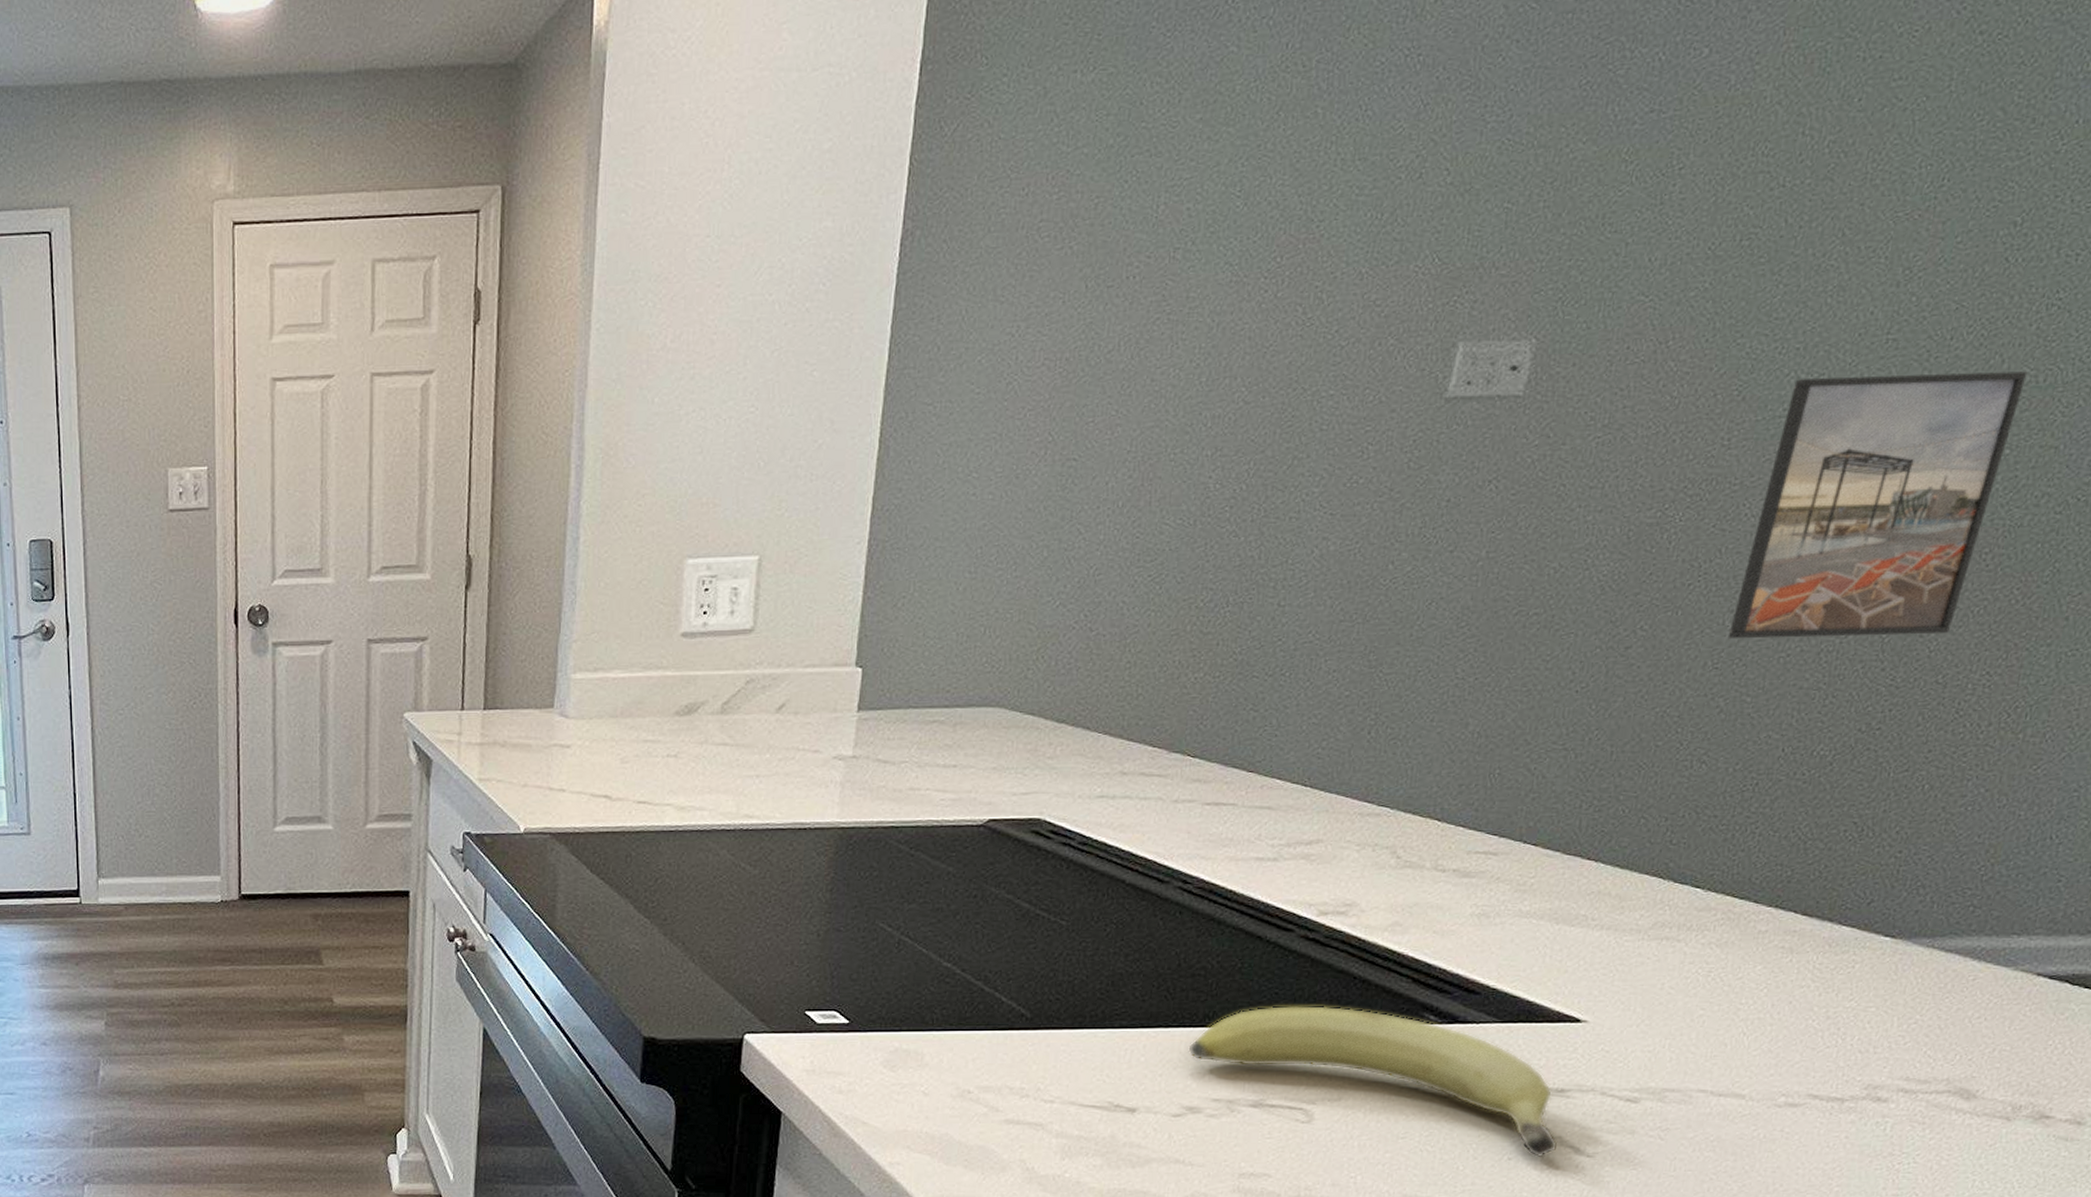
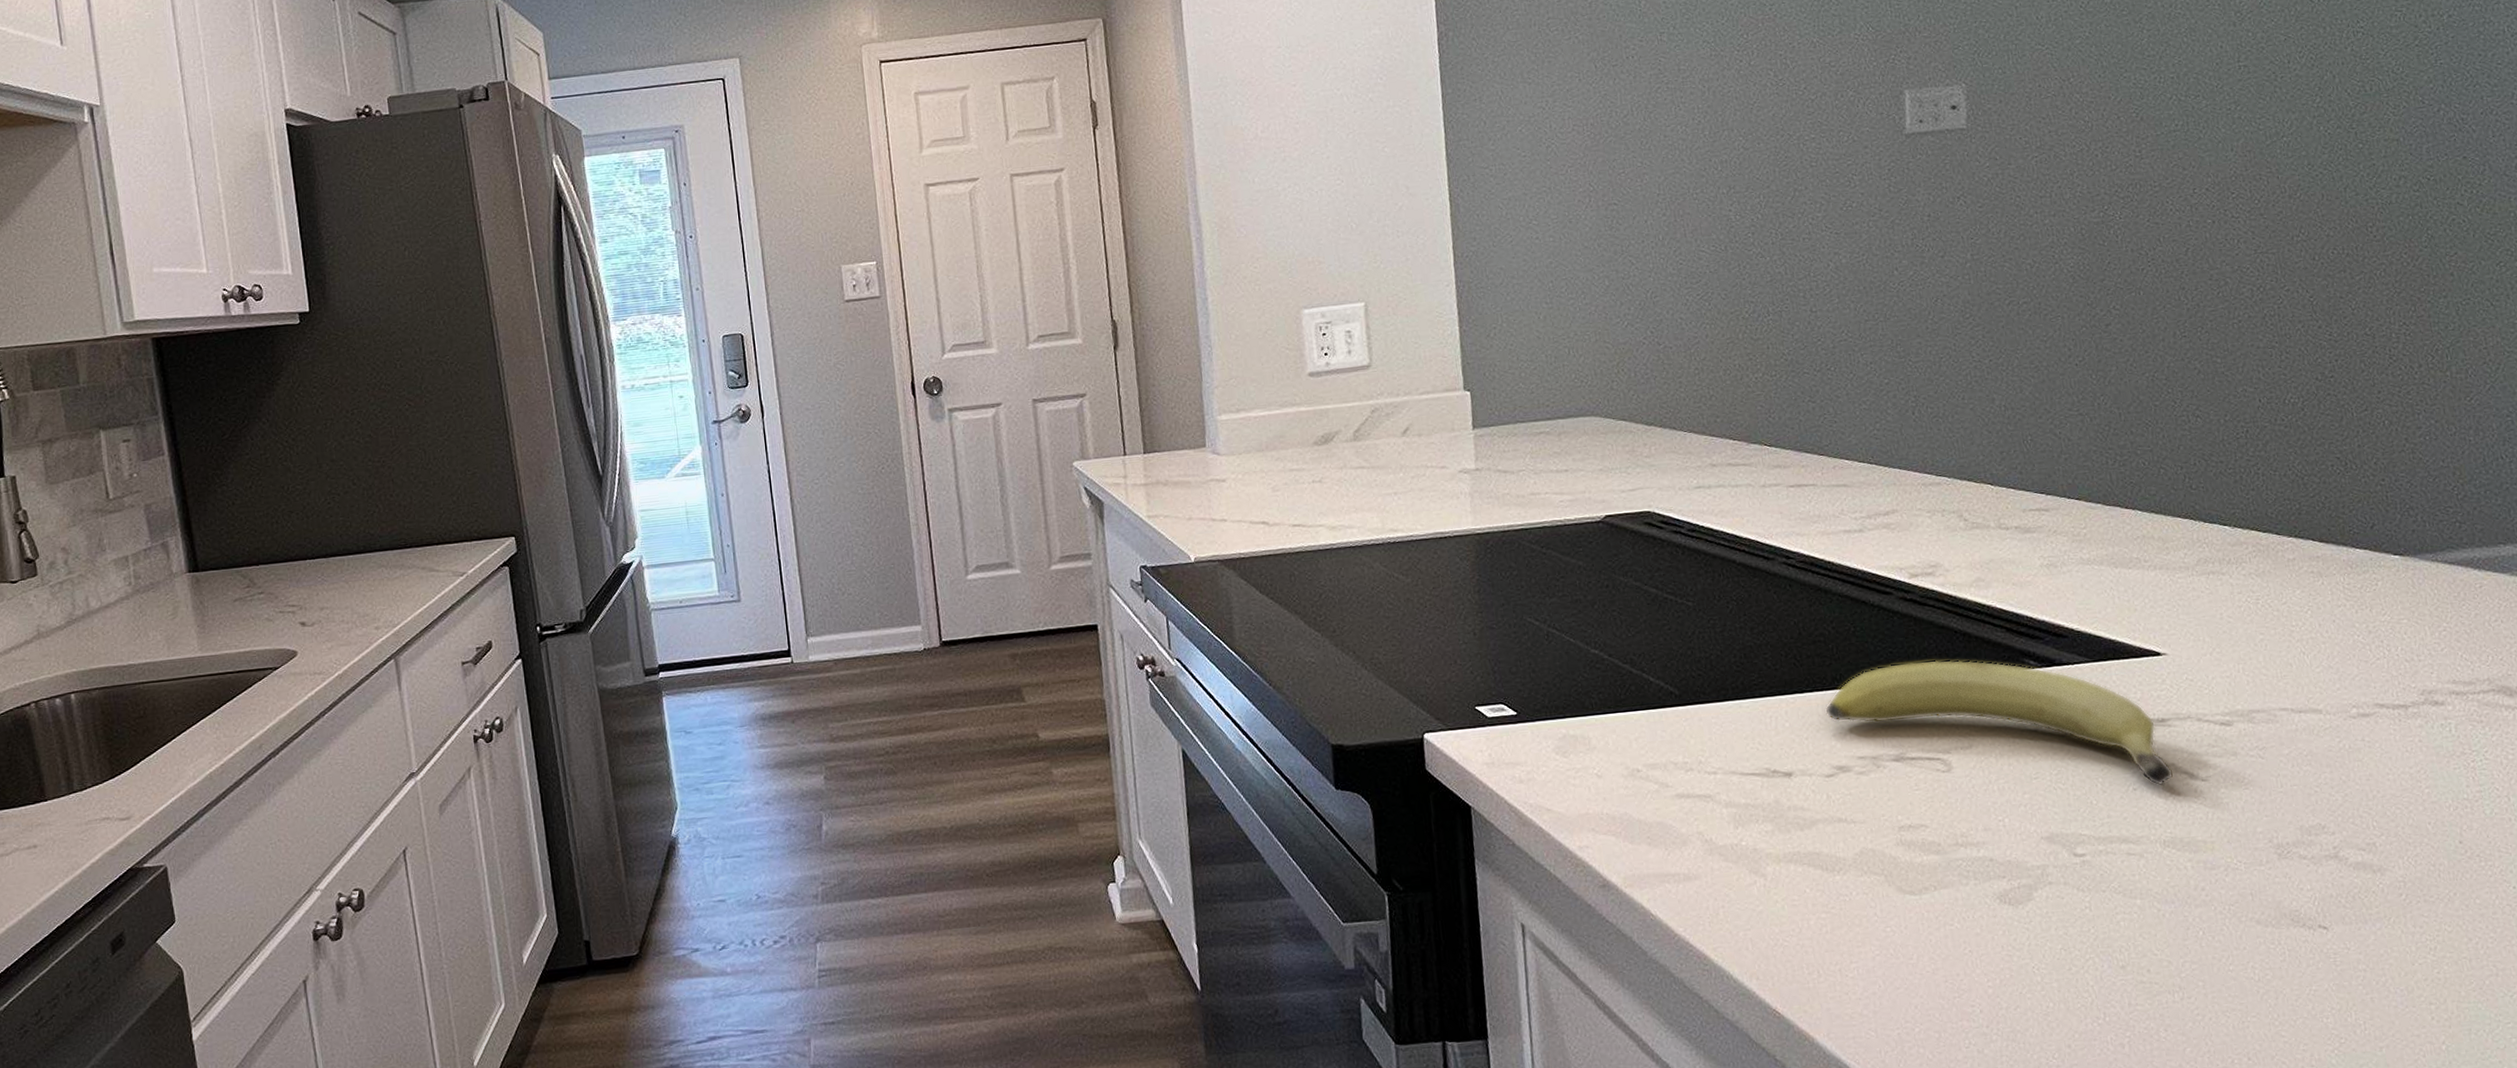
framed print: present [1728,371,2028,639] -> none [2178,83,2363,312]

